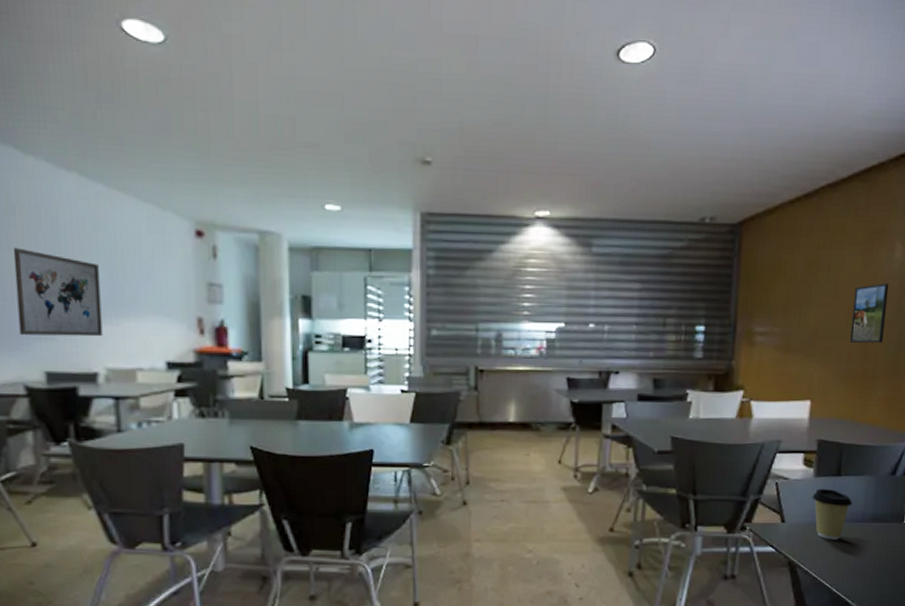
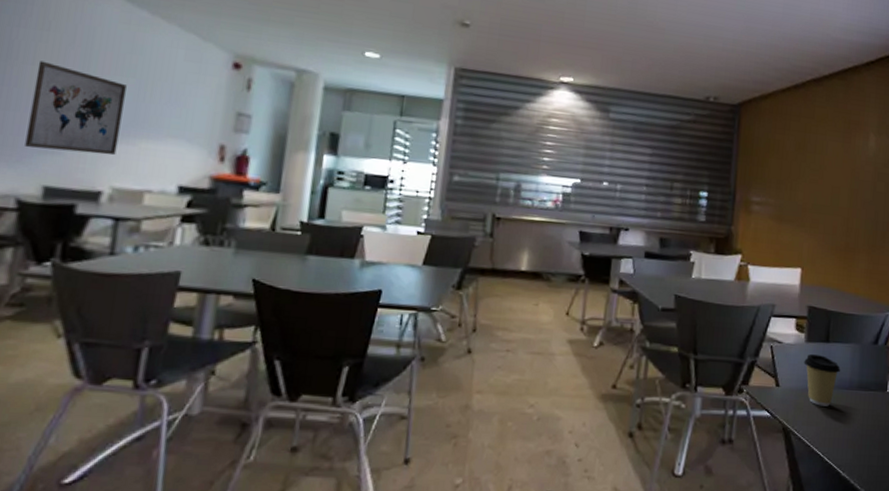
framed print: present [849,283,890,343] -> none [833,167,866,220]

